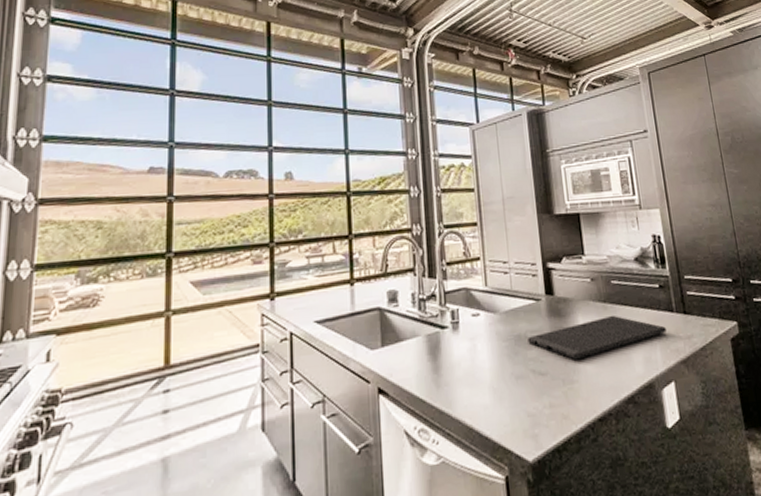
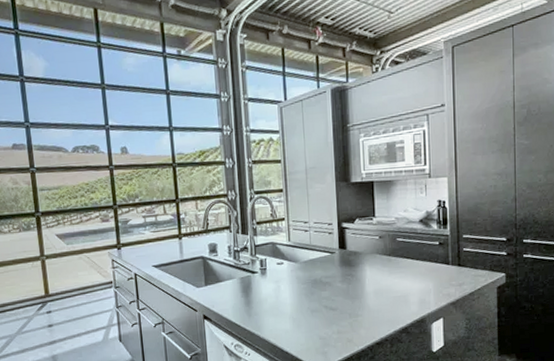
cutting board: present [527,315,666,360] -> none [322,266,441,300]

